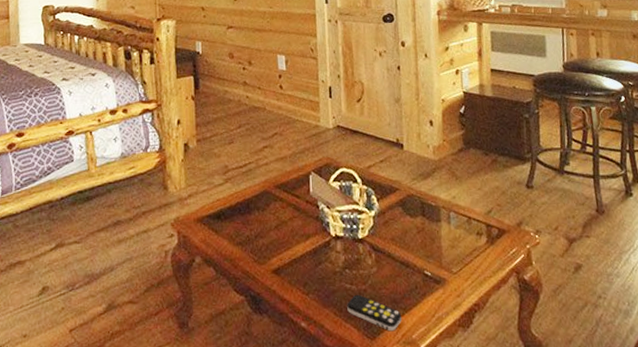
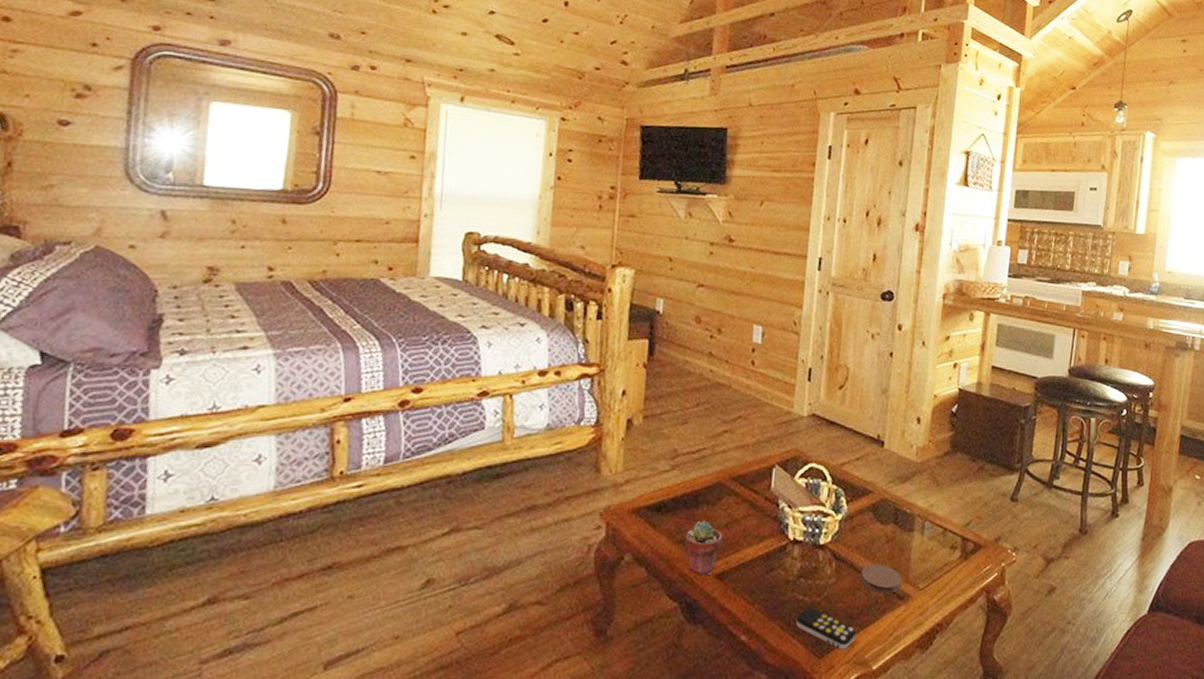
potted succulent: none [243,224,275,271] -> present [685,520,722,575]
coaster: none [398,252,436,279] -> present [860,563,901,593]

